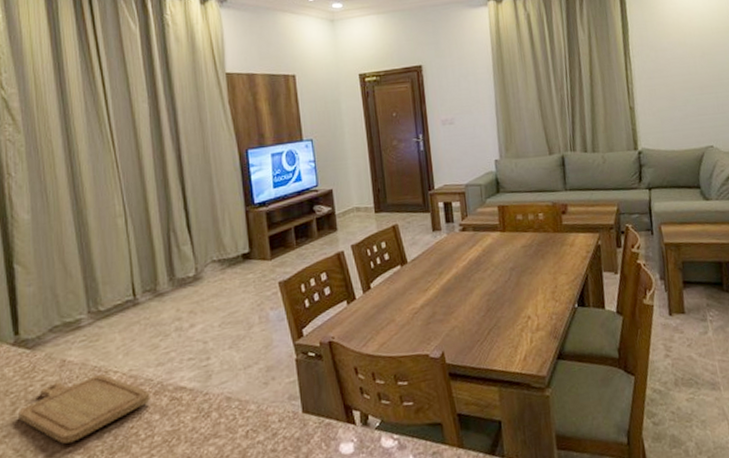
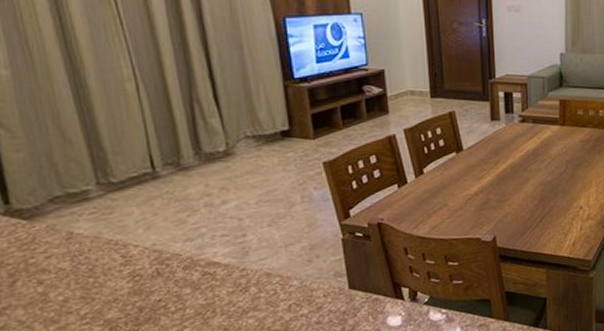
chopping board: present [19,374,150,444] -> none [19,248,179,316]

